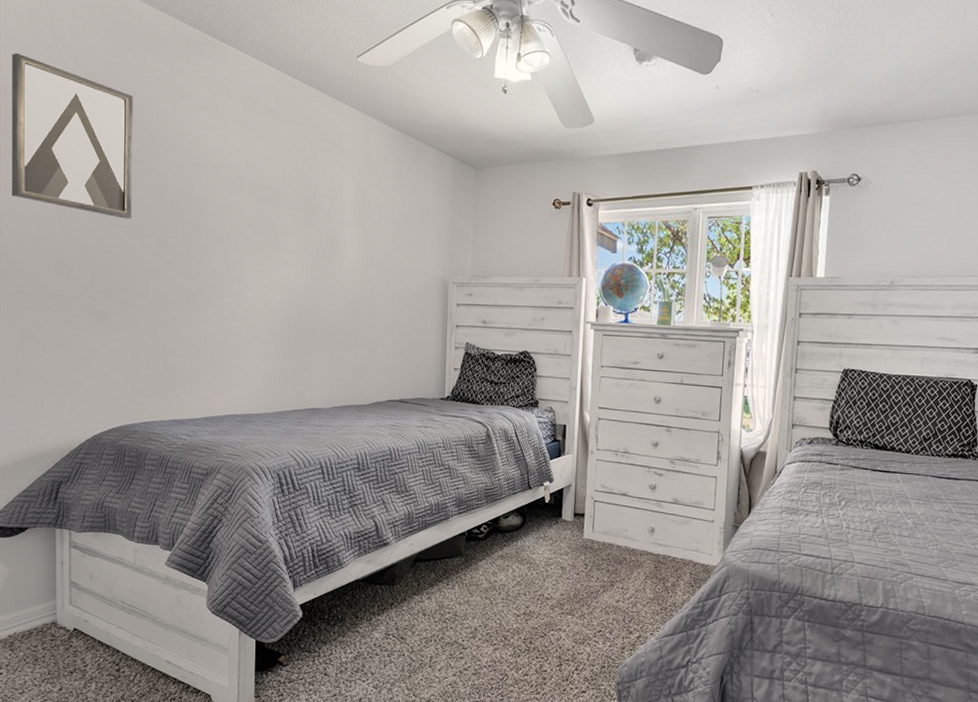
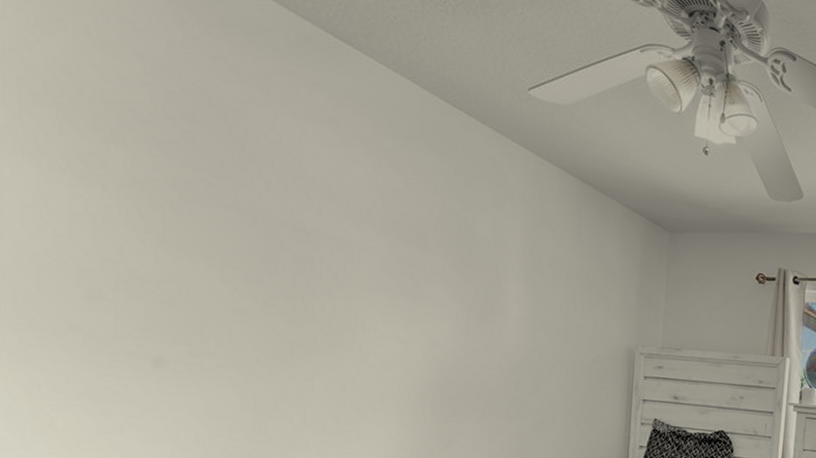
wall art: present [11,52,133,219] -> none [13,8,213,245]

